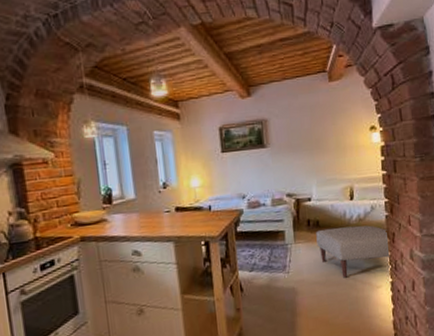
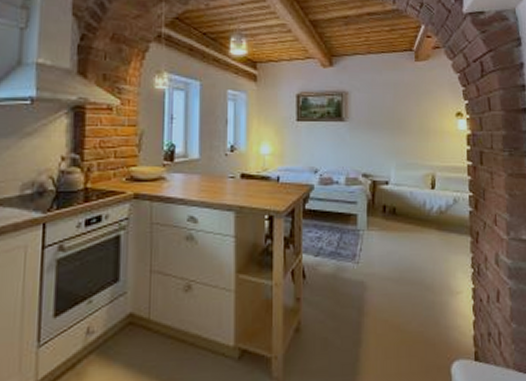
ottoman: present [316,225,390,278] -> none [392,217,473,277]

